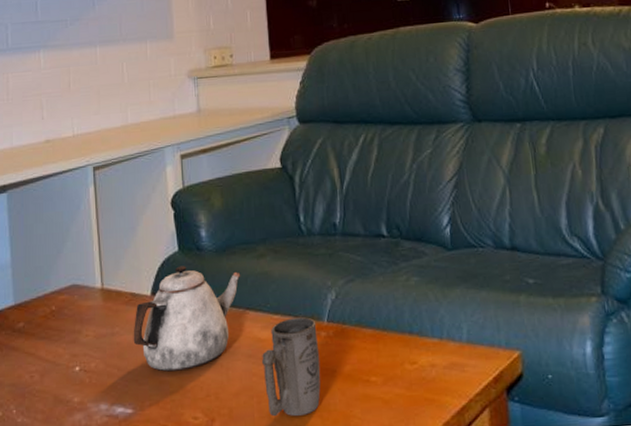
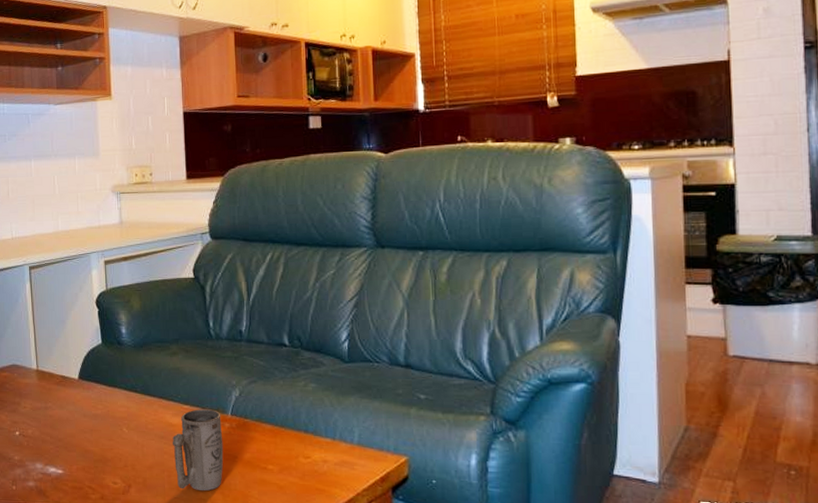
teapot: present [133,266,241,372] -> none [63,357,156,444]

